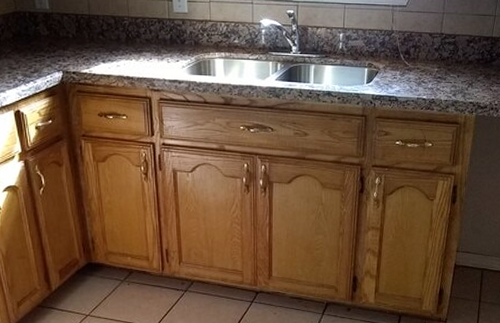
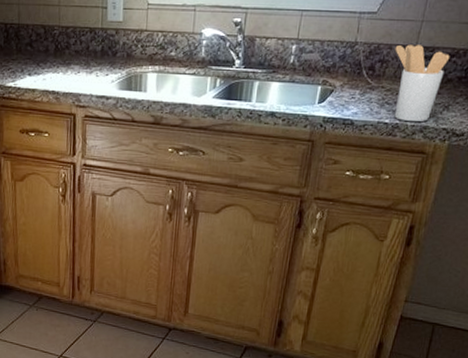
utensil holder: none [424,32,468,98] -> present [394,44,450,122]

